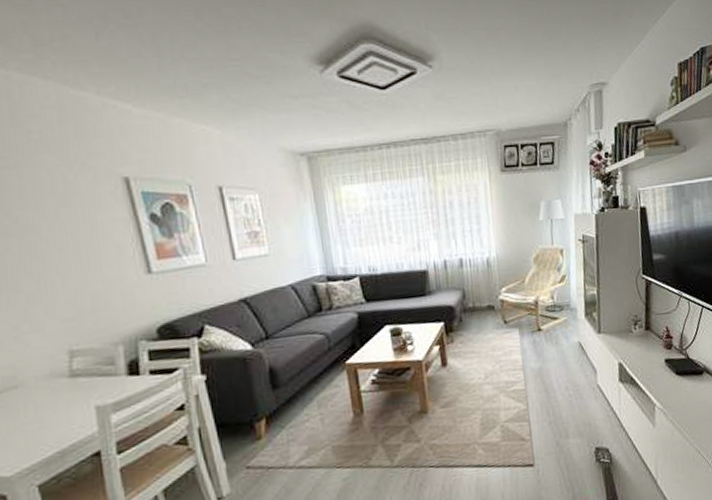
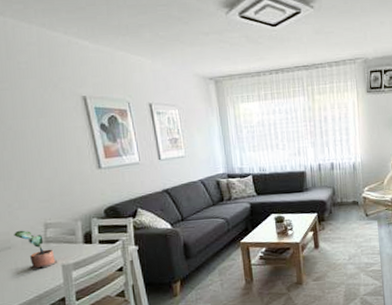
potted plant: none [22,361,88,417] -> present [14,230,57,271]

